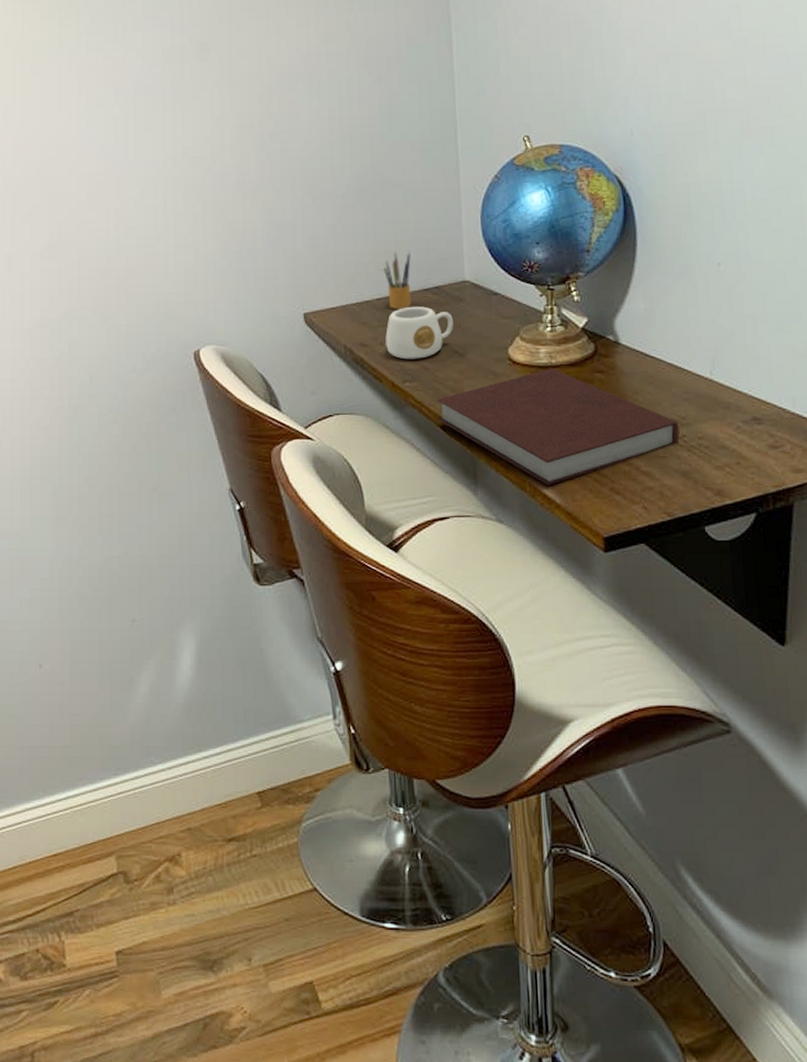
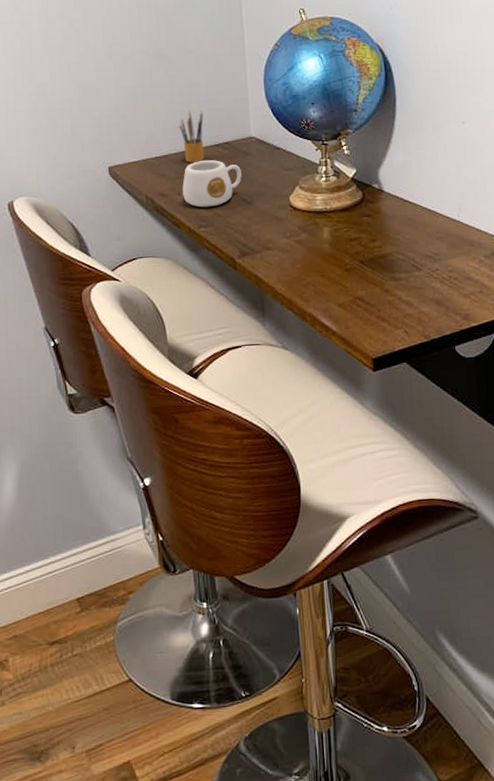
notebook: present [437,369,680,485] -> none [229,214,434,315]

